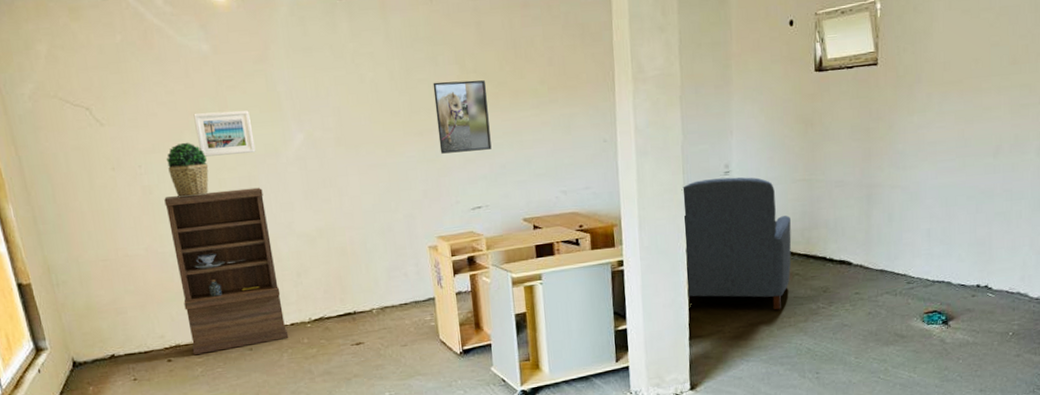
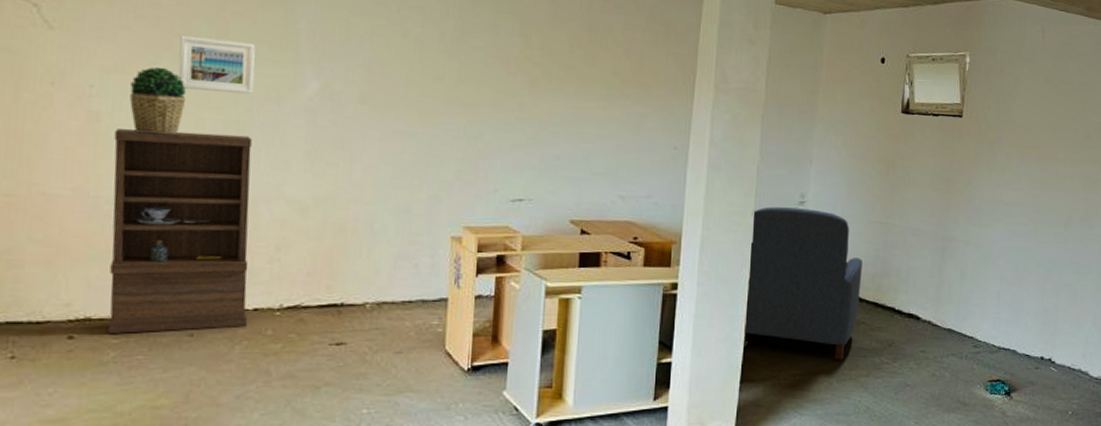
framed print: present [433,80,492,154] -> none [485,52,552,137]

